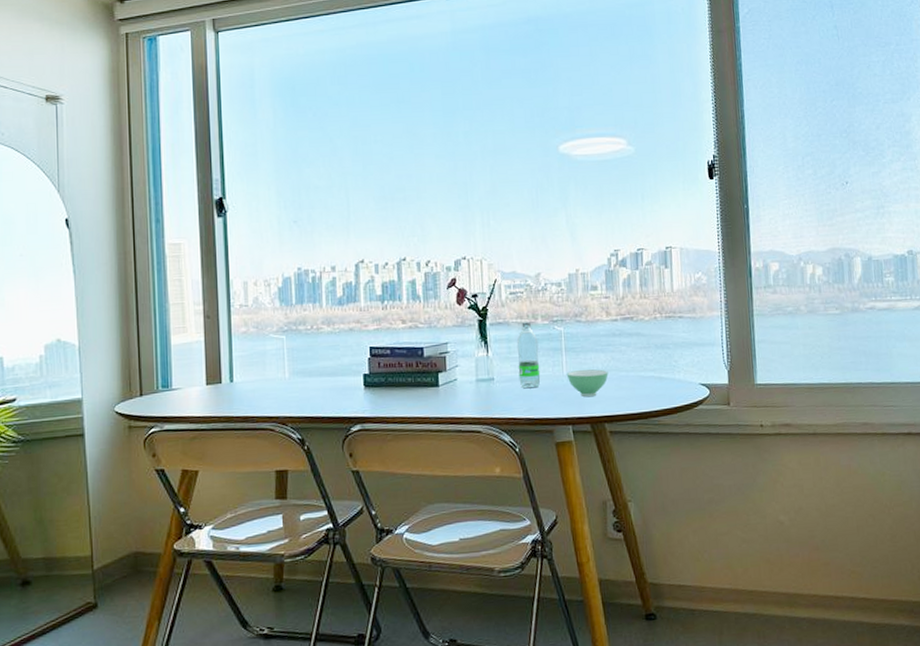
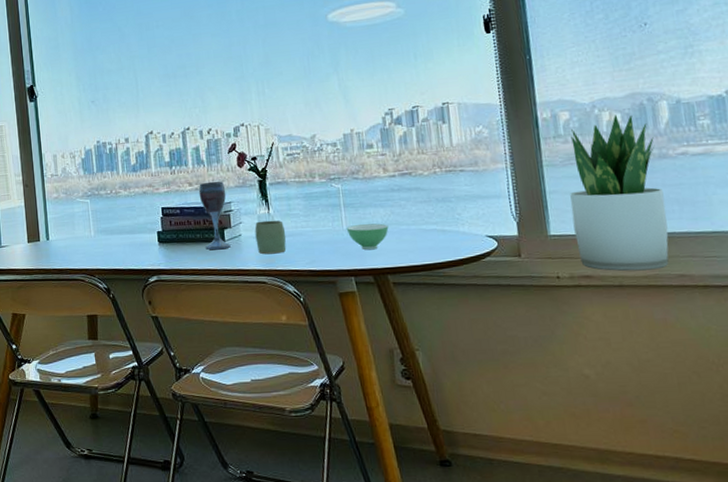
cup: none [412,320,445,396] -> present [198,181,231,250]
mug: none [471,363,505,401] -> present [254,220,287,255]
bottle: present [516,322,541,389] -> none [296,180,321,243]
planter: none [775,268,856,420] -> present [570,115,669,272]

